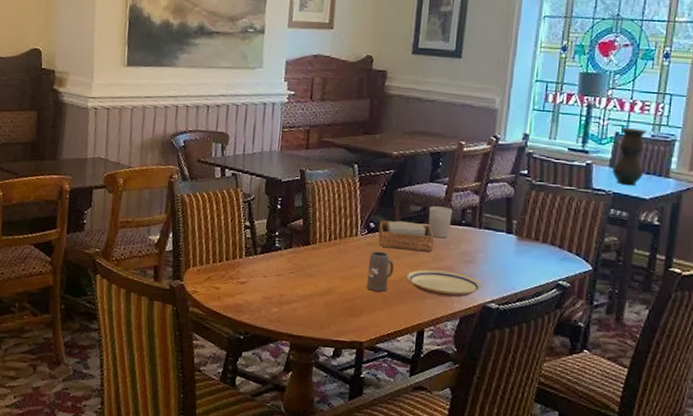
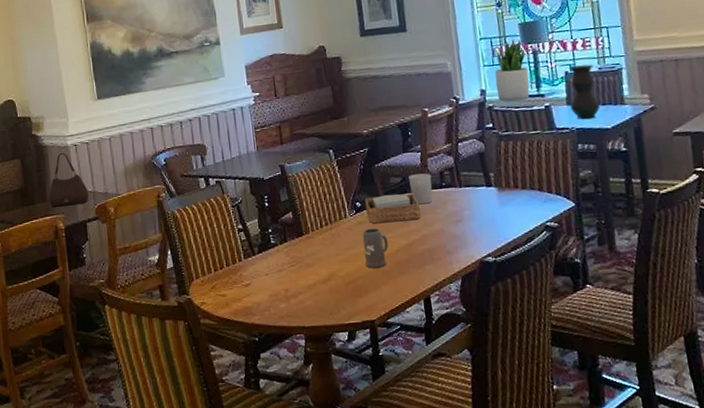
handbag: none [59,113,101,170] -> present [48,152,89,208]
plate: present [407,269,482,298] -> none [402,234,475,260]
planter: none [539,86,581,154] -> present [494,38,530,102]

